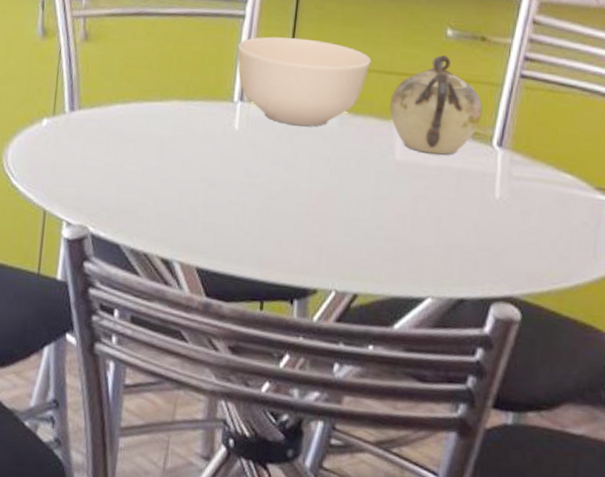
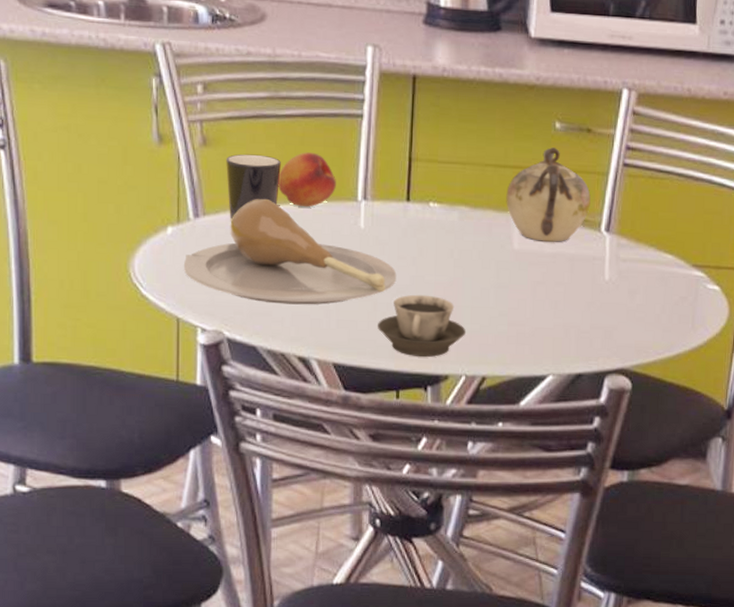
plate: none [54,95,269,206] -> present [183,199,397,305]
mug: none [104,50,159,117] -> present [226,154,281,222]
fruit: none [154,50,213,106] -> present [278,152,336,208]
bowl: present [237,36,371,127] -> none [357,135,486,222]
cup: none [245,201,339,269] -> present [378,294,467,357]

